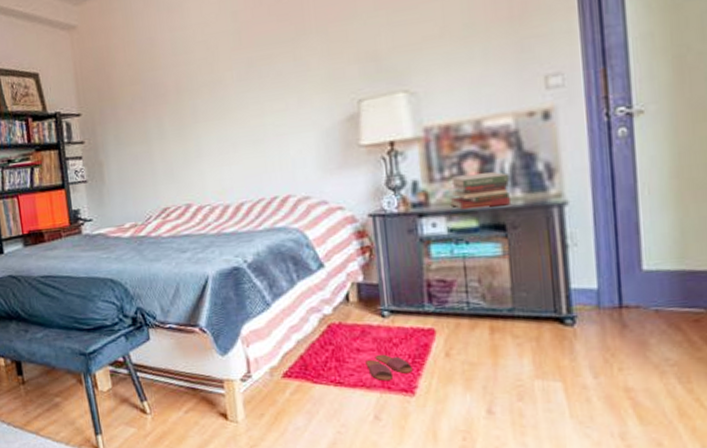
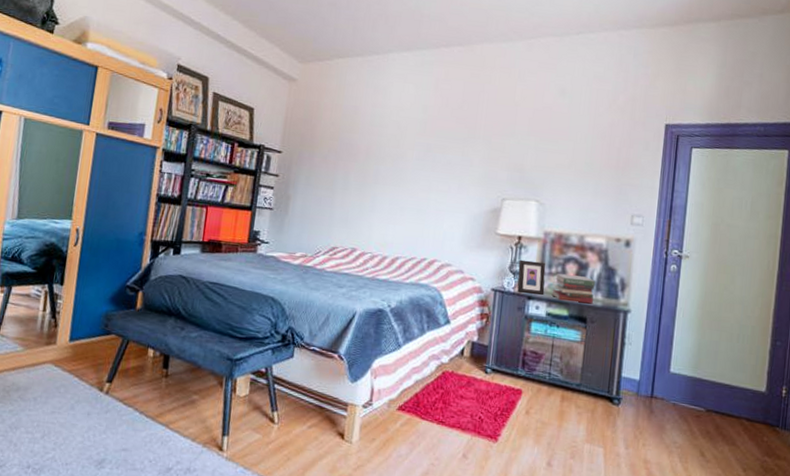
slippers: present [365,354,413,381] -> none [465,403,500,427]
picture frame: none [397,166,440,212] -> present [517,259,546,296]

